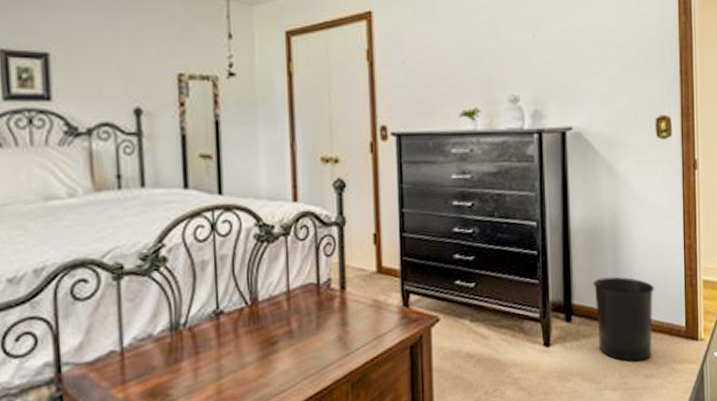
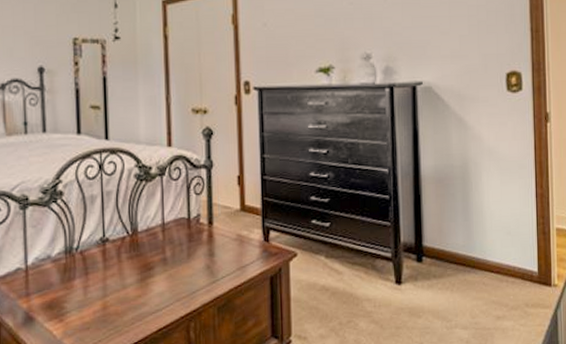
waste bin: present [593,276,655,363] -> none [443,222,506,304]

